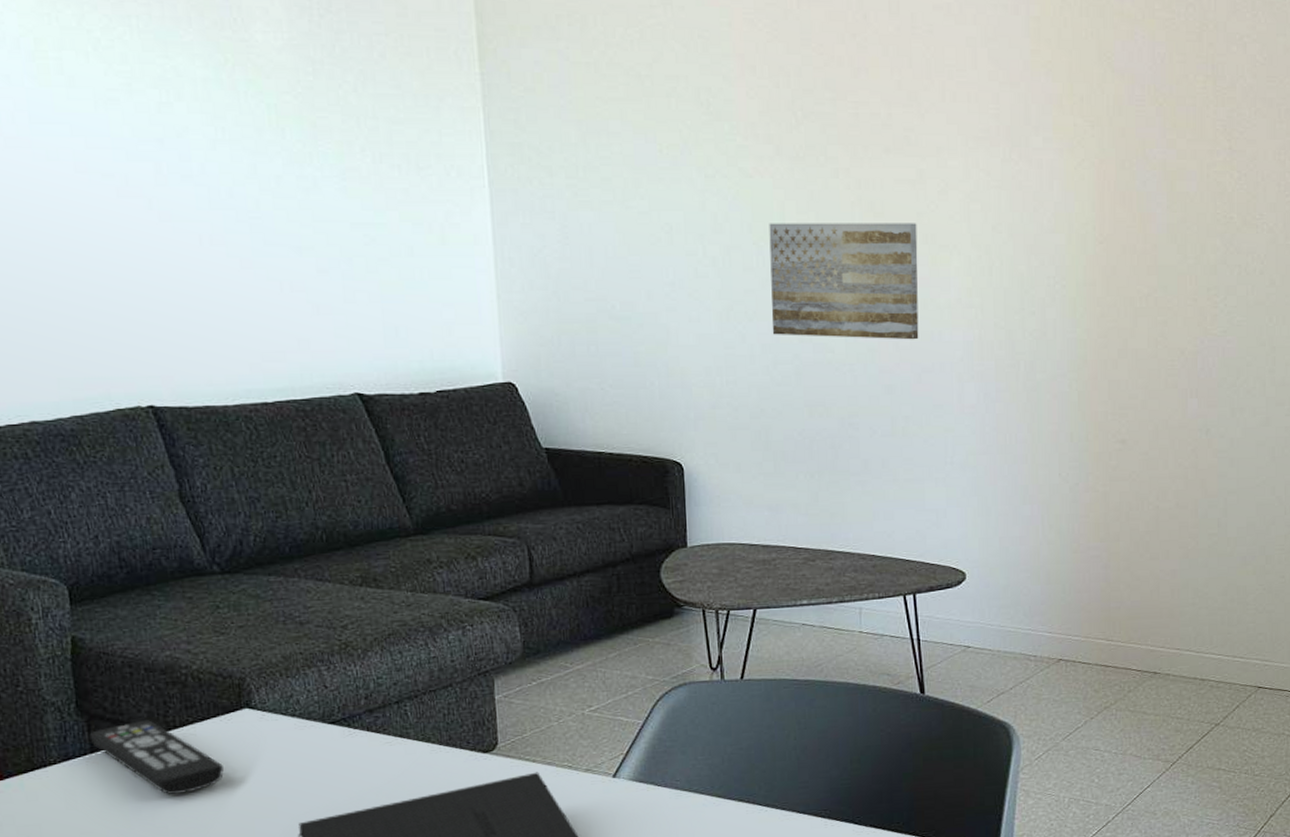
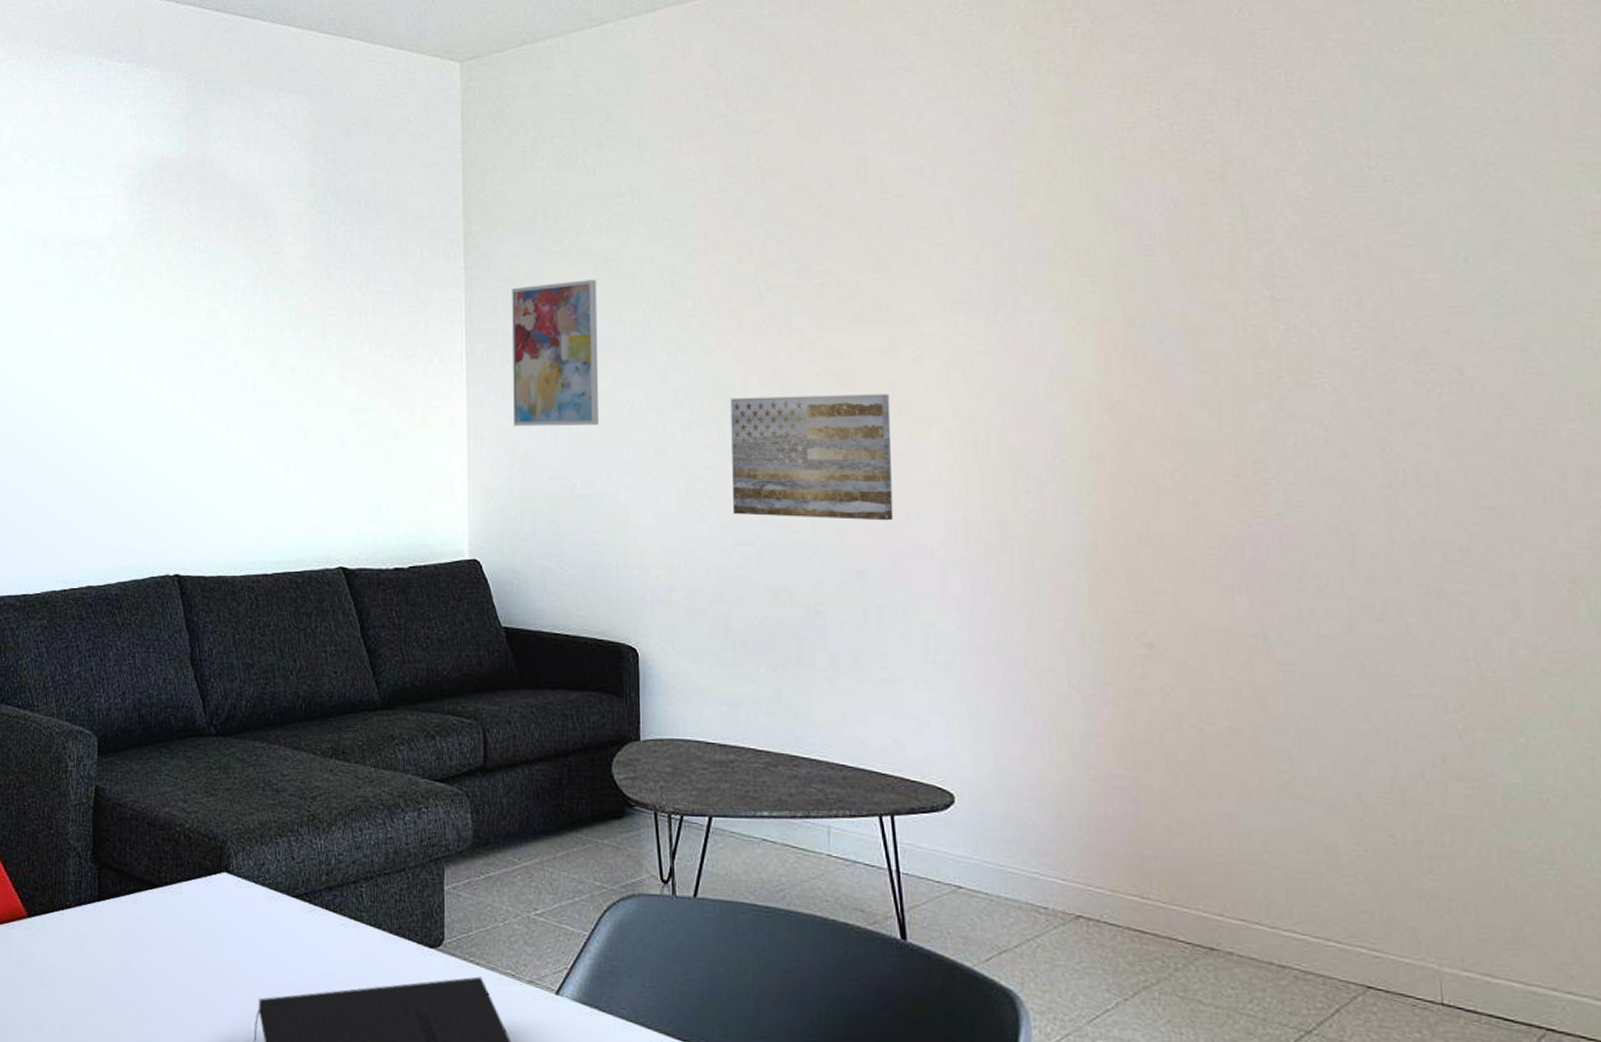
remote control: present [89,720,224,794] -> none [99,874,201,952]
wall art: none [536,95,637,247] -> present [512,280,600,427]

